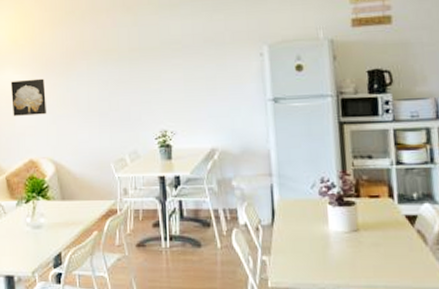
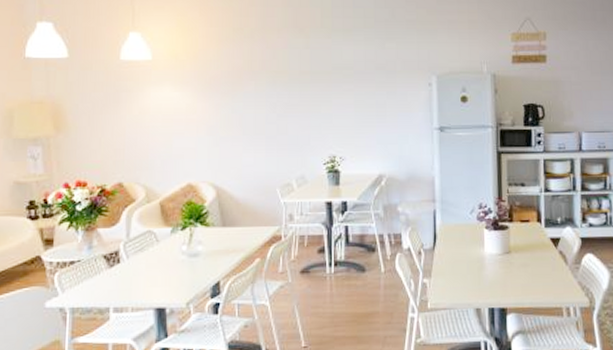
wall art: present [10,78,47,116] -> none [168,98,209,137]

